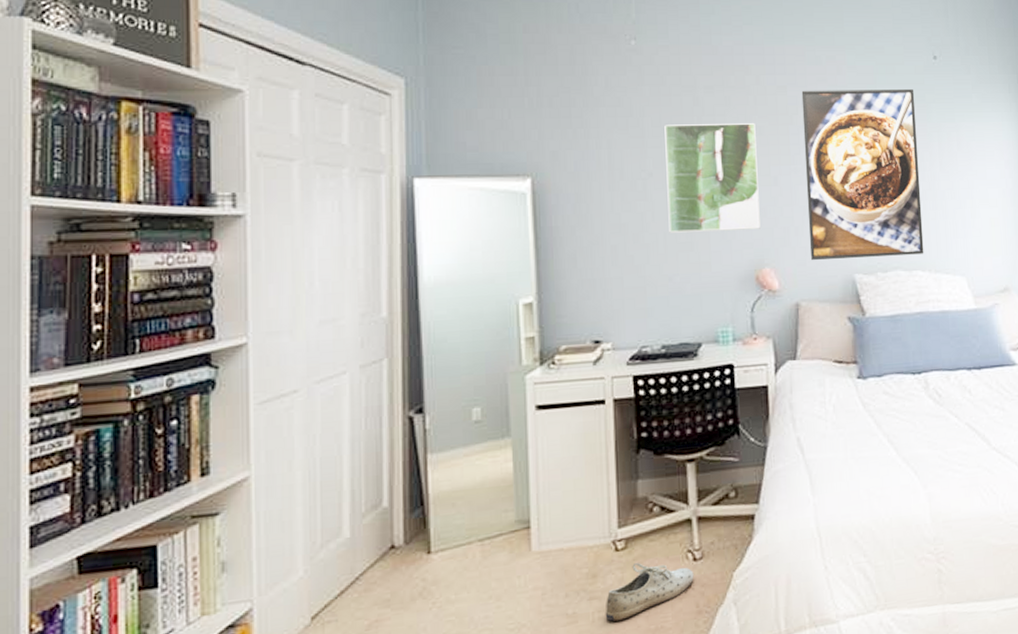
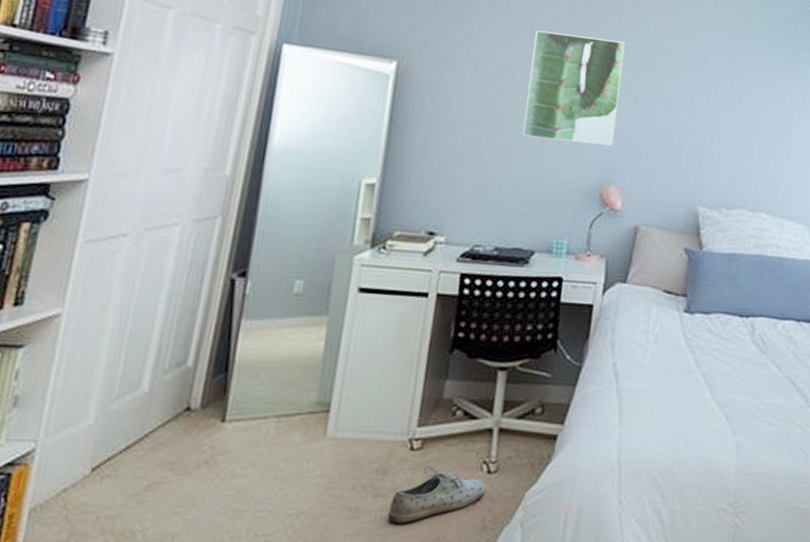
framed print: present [801,89,924,260] -> none [657,17,786,197]

